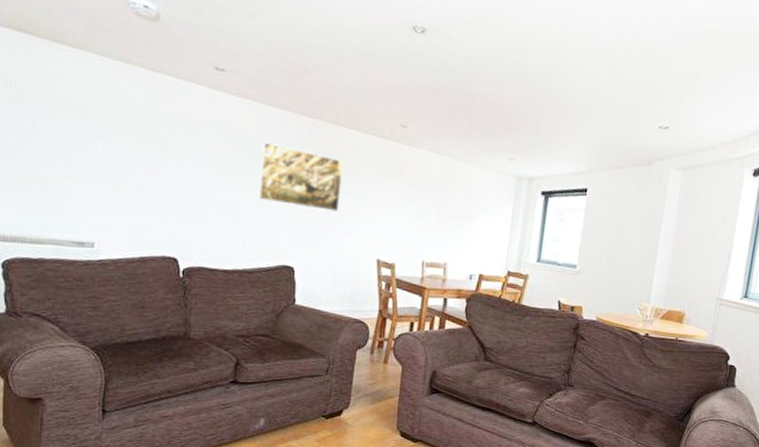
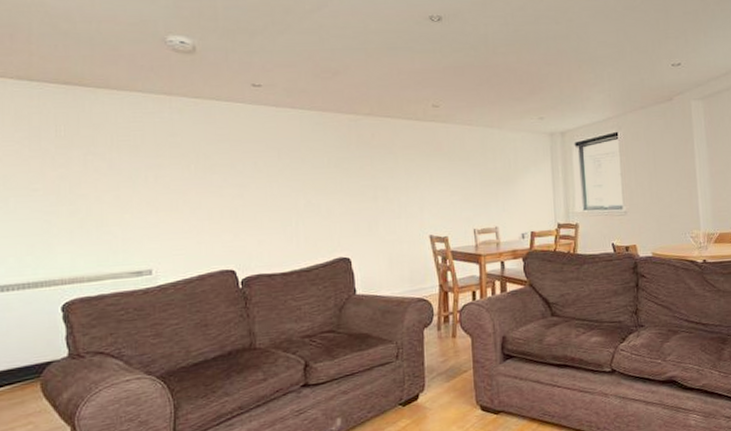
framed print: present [257,141,344,212] -> none [305,143,386,199]

